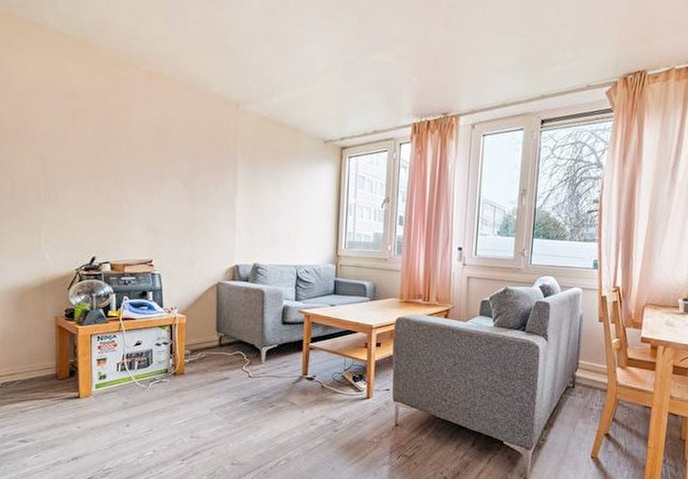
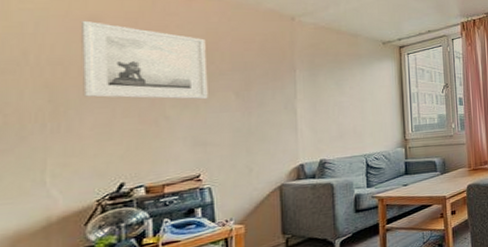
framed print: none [64,95,161,186] -> present [81,20,208,100]

